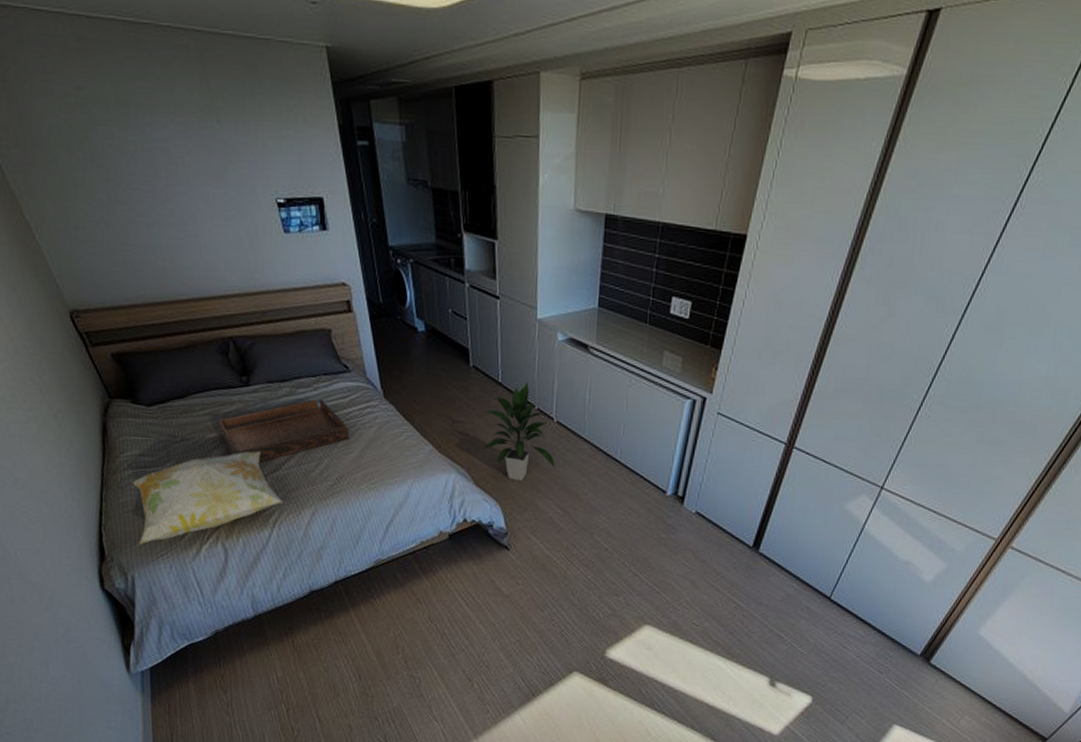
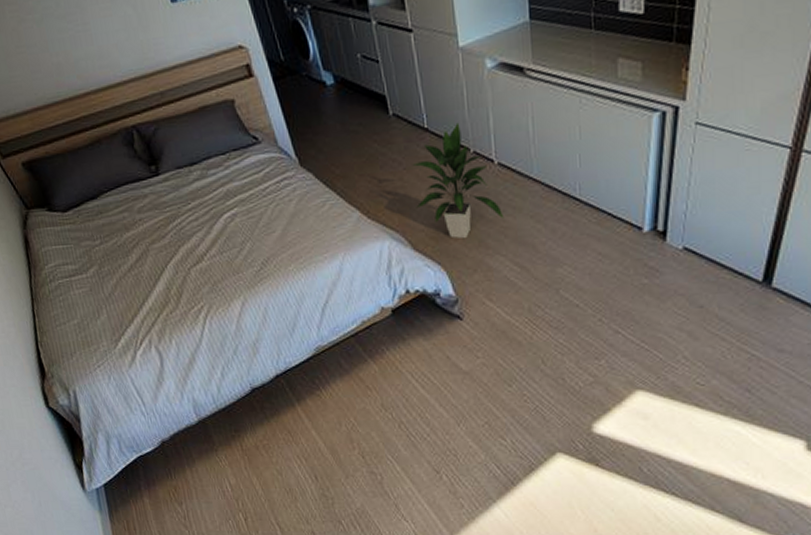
decorative pillow: present [132,451,284,545] -> none [59,244,211,358]
serving tray: present [217,399,350,462] -> none [132,178,270,256]

